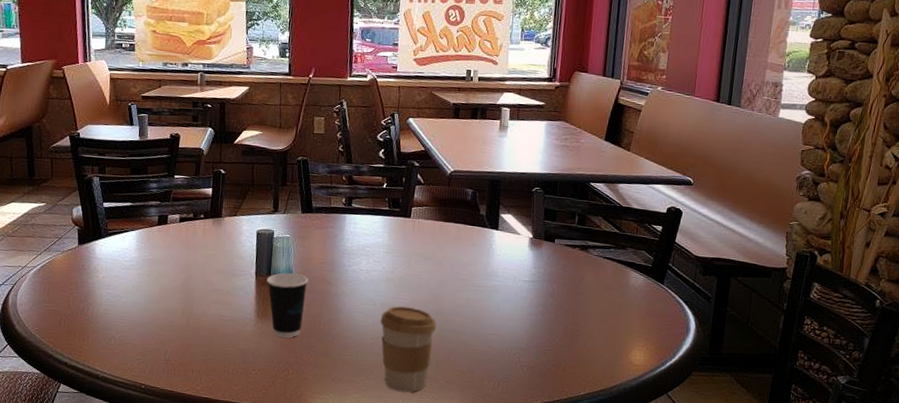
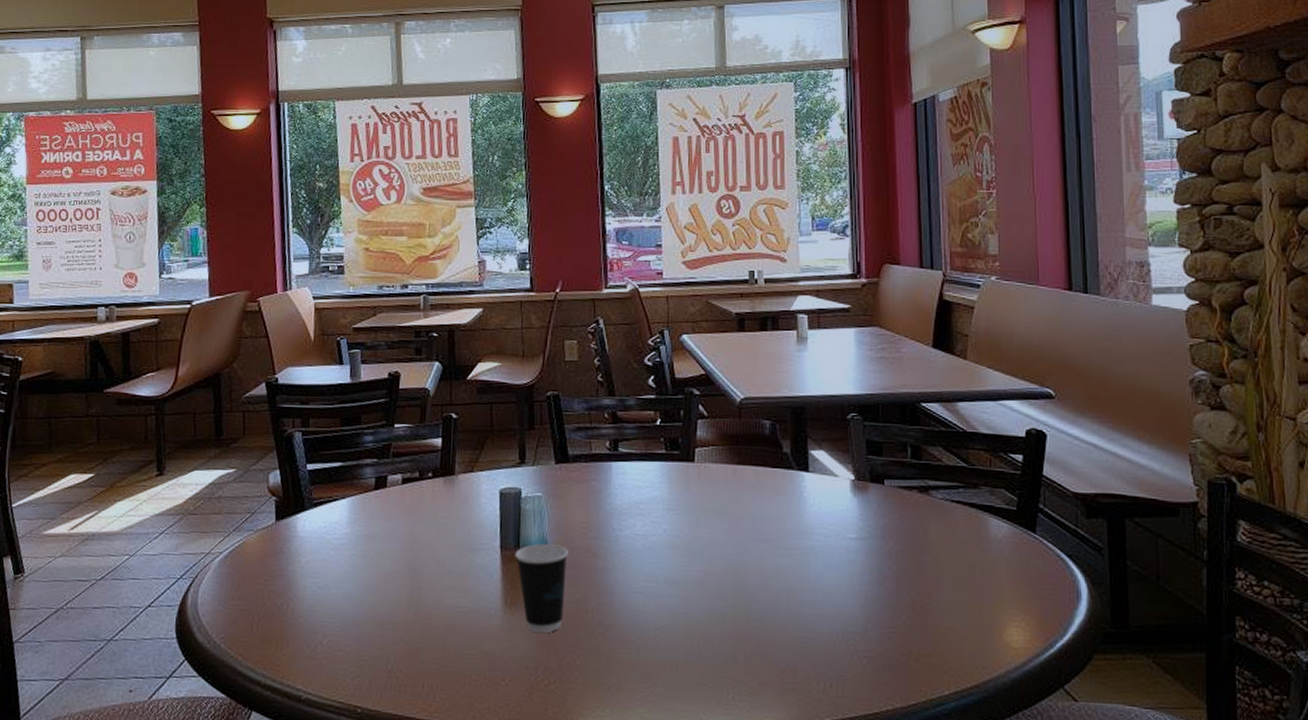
coffee cup: present [380,306,436,393] -> none [665,582,740,704]

